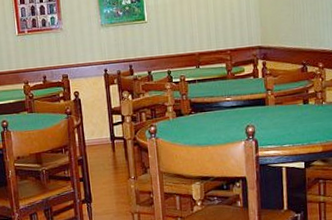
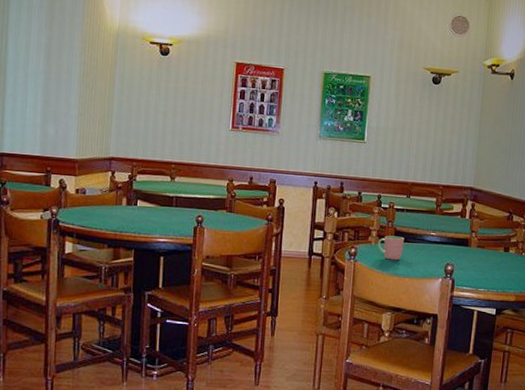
cup: none [175,107,202,132] -> present [377,235,404,260]

